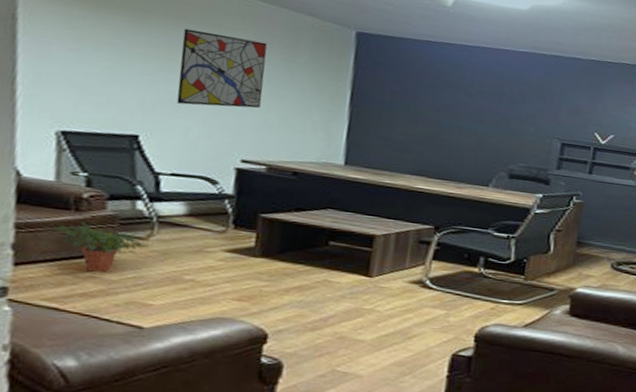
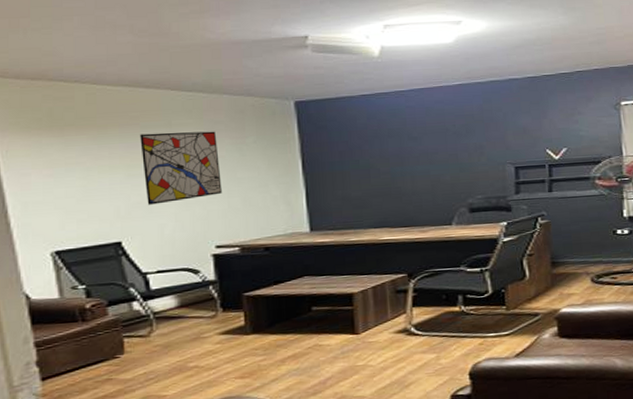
potted plant: present [54,222,148,272] -> none [68,330,151,375]

